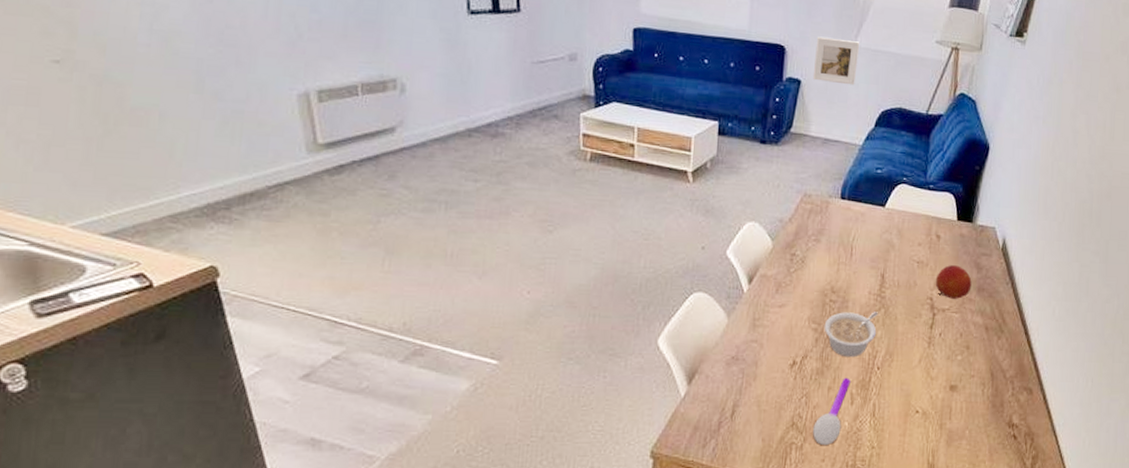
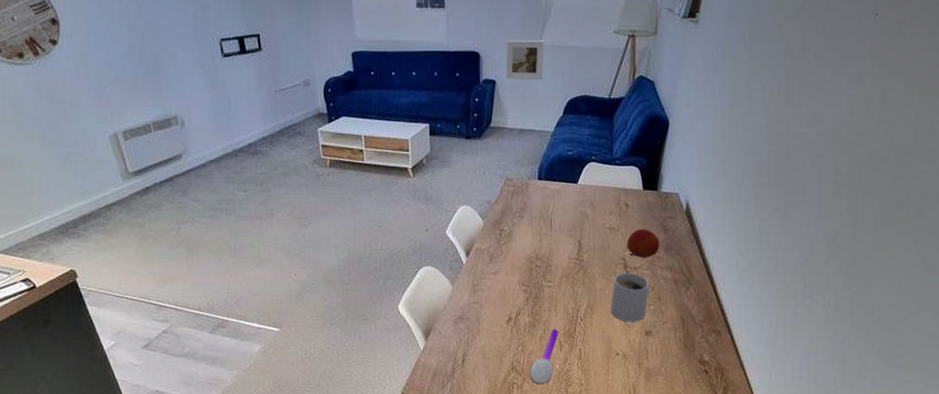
legume: present [824,312,878,358] -> none [532,273,578,312]
mug: none [912,315,958,374] -> present [610,273,650,322]

